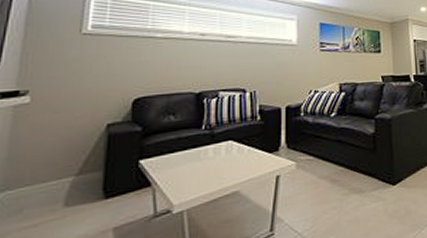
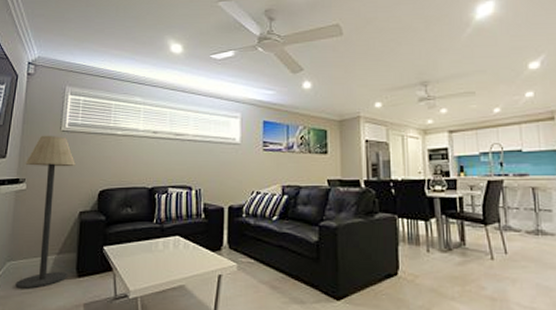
floor lamp: none [12,38,101,223] -> present [15,135,76,289]

